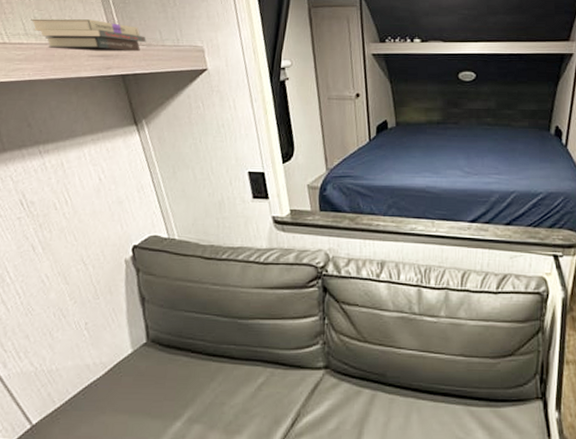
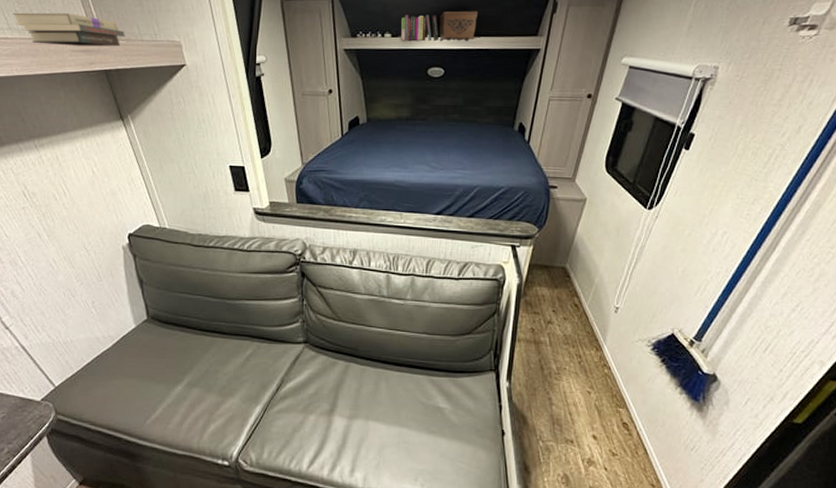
books: none [431,21,470,47] -> present [401,14,440,42]
decorative box: none [470,17,509,47] -> present [439,11,479,42]

